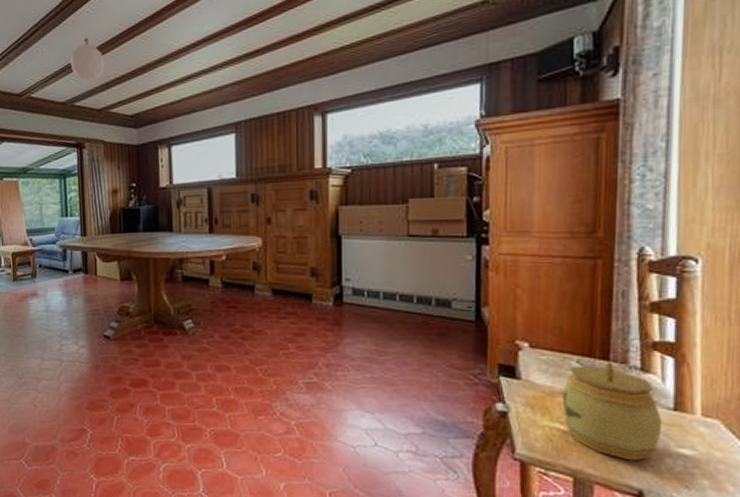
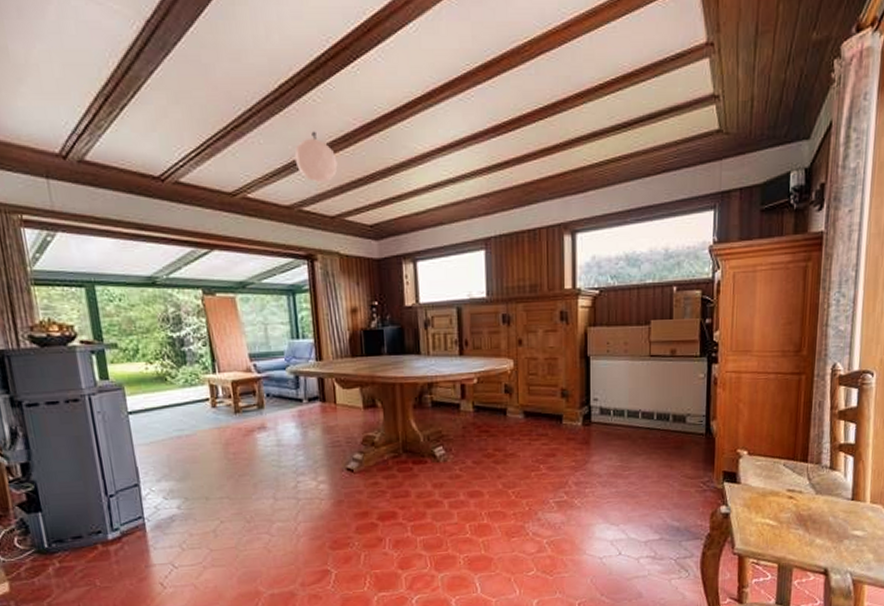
jar: present [562,362,663,461] -> none [771,463,844,545]

